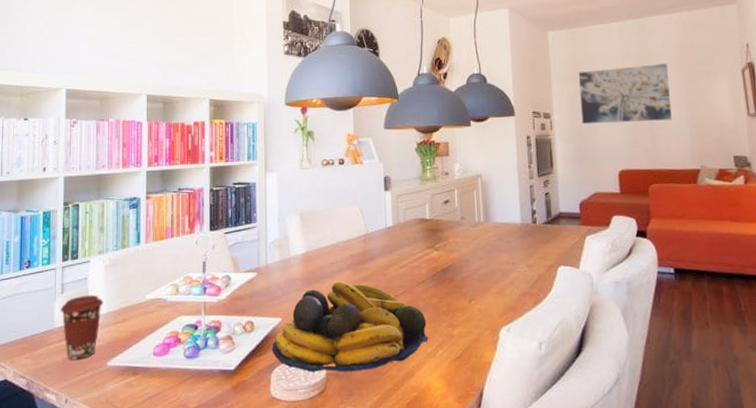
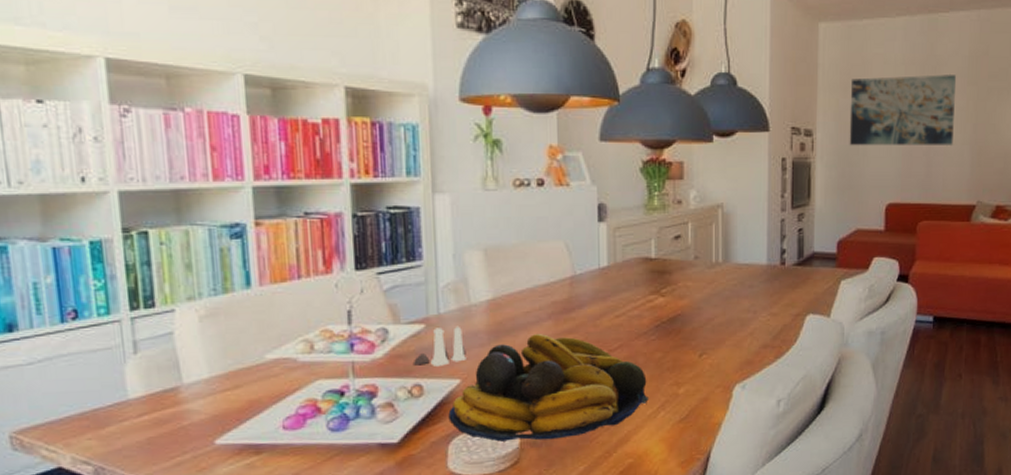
coffee cup: present [60,295,103,360] -> none [134,354,202,439]
salt and pepper shaker set: none [247,274,286,307] -> present [412,326,466,366]

